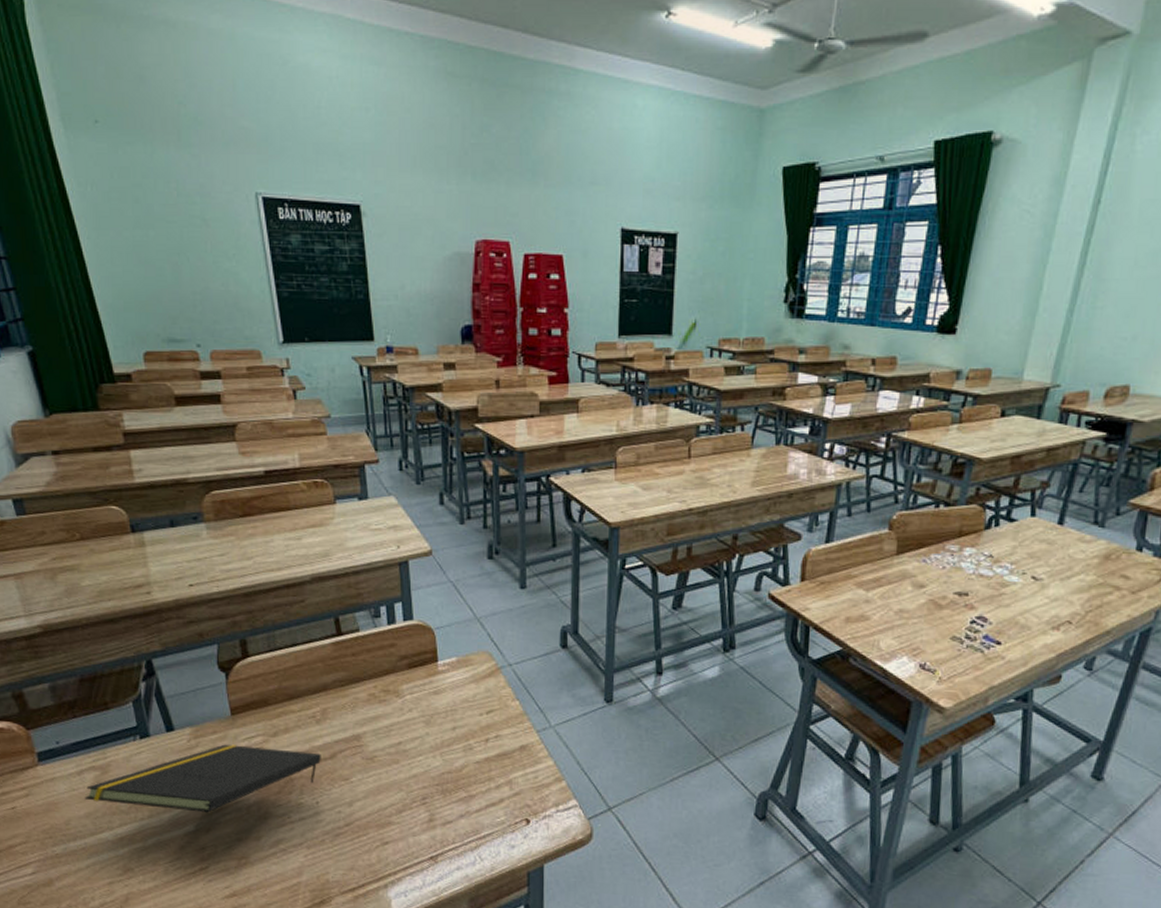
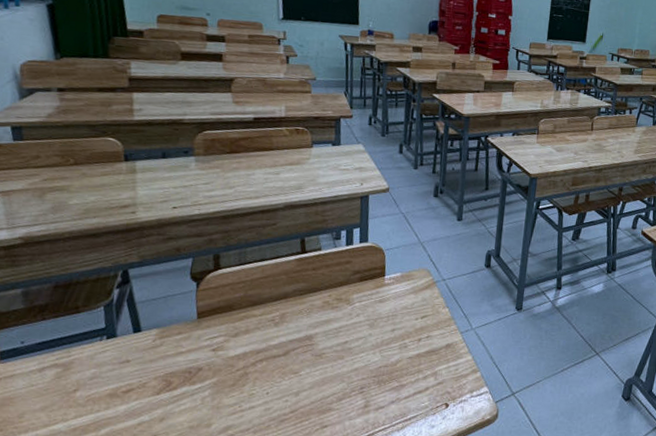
notepad: present [84,744,321,813] -> none [42,343,276,404]

